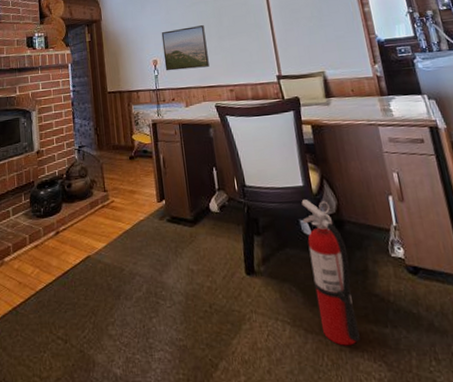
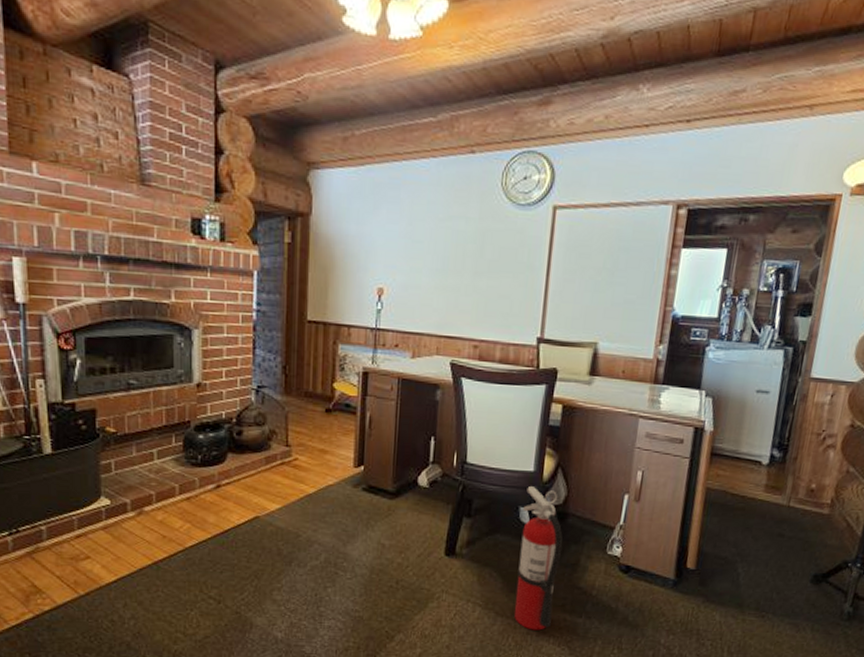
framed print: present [161,25,209,71] -> none [393,249,458,311]

